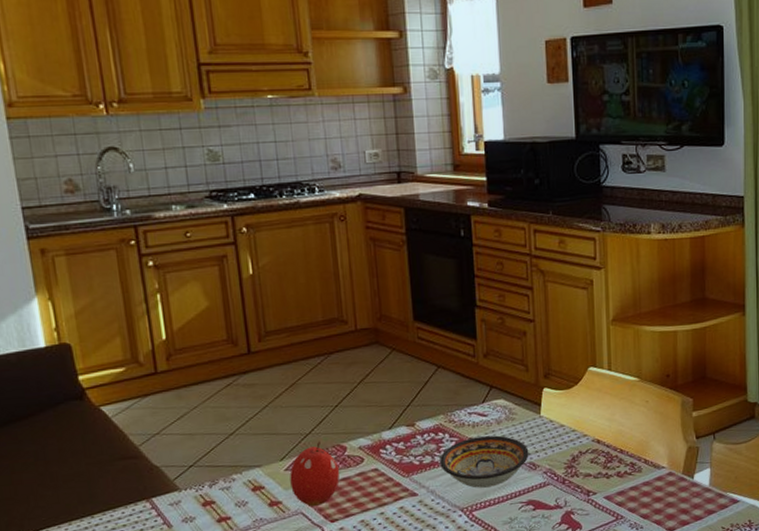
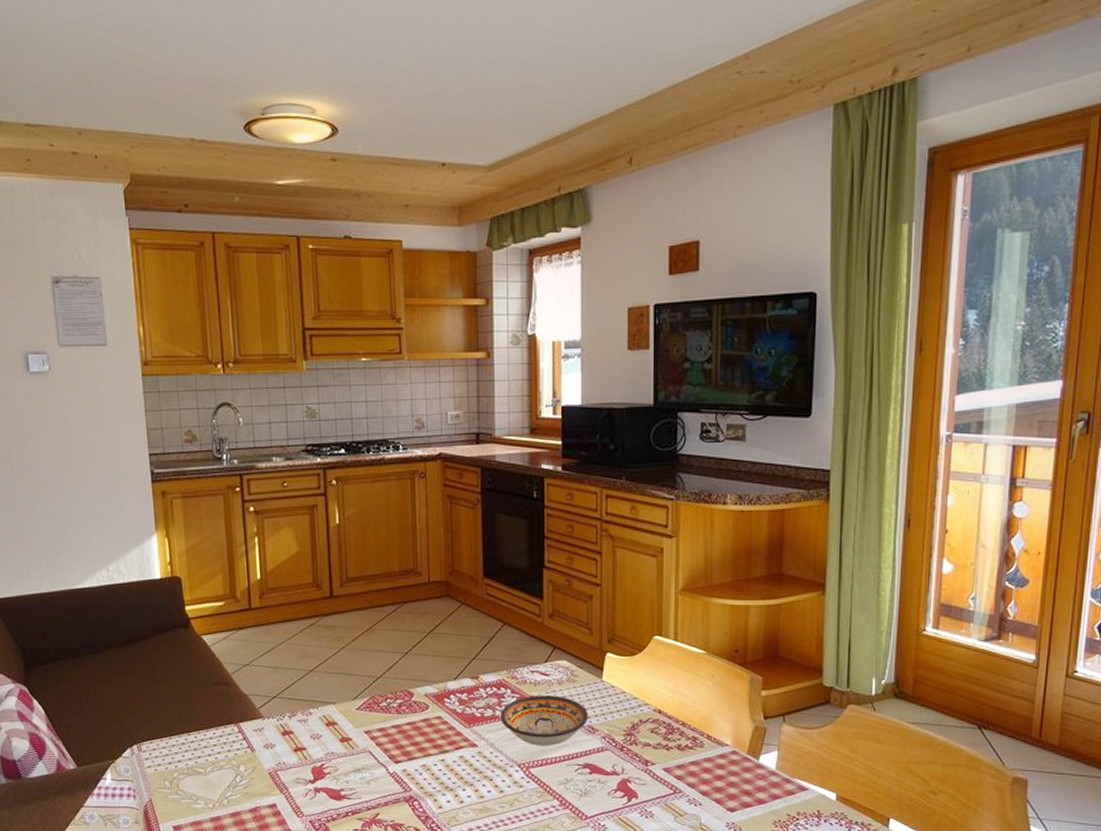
fruit: present [289,441,340,506] -> none [360,685,406,746]

